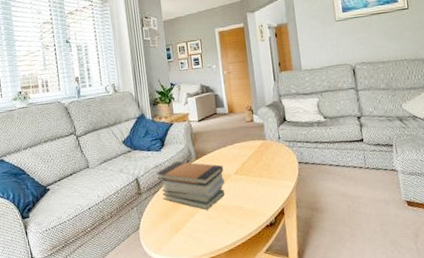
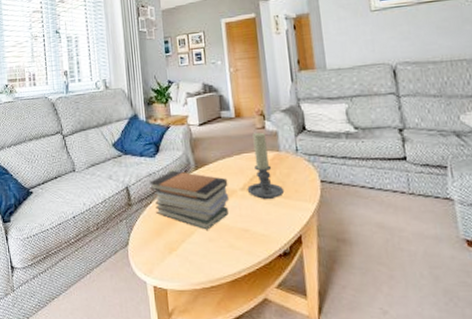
candle holder: none [239,124,270,181] -> present [247,132,285,199]

